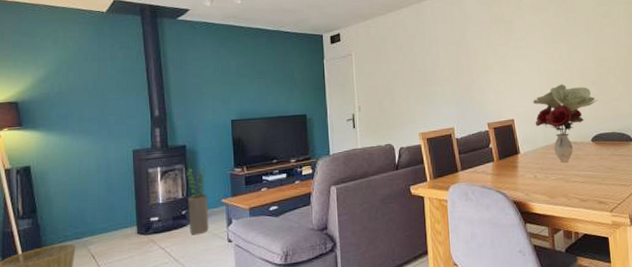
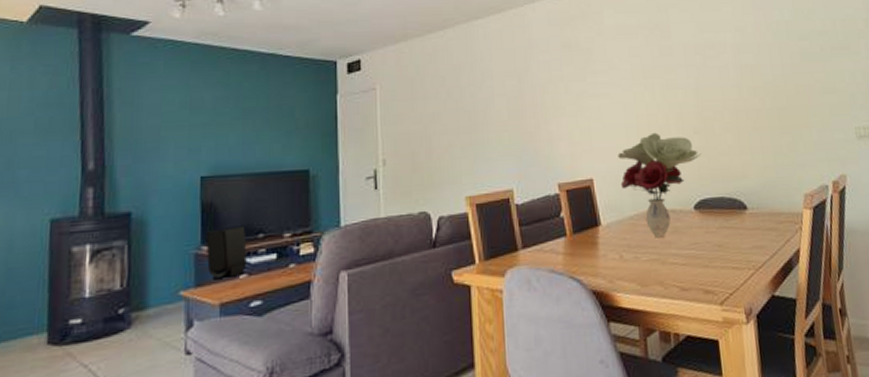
vase: present [186,163,209,235] -> none [127,238,160,346]
speaker: none [237,154,266,192] -> present [206,225,247,280]

